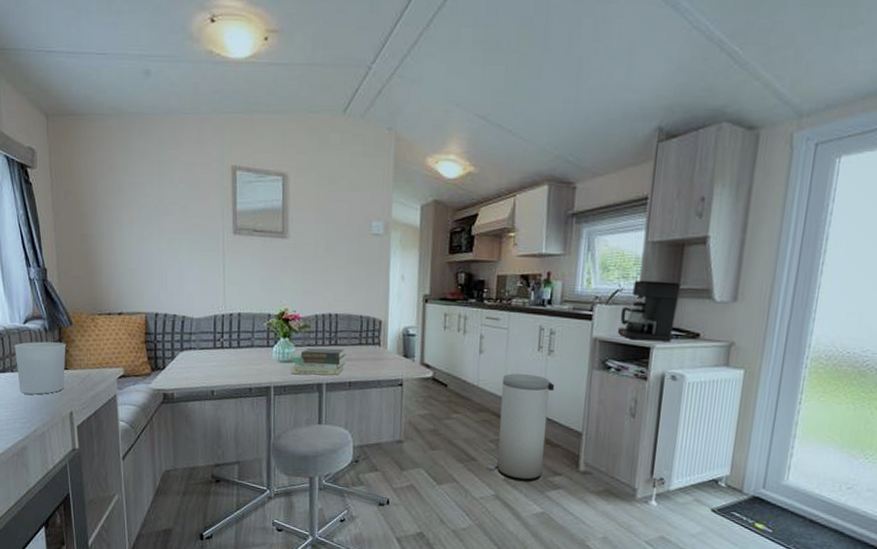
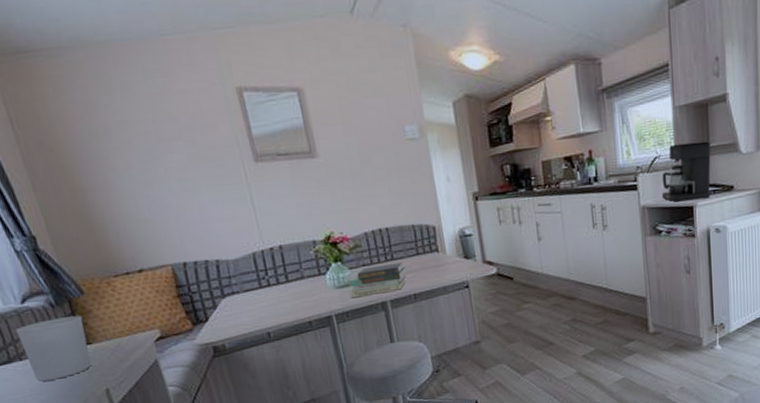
pedal bin: present [486,373,555,482] -> none [564,251,617,355]

